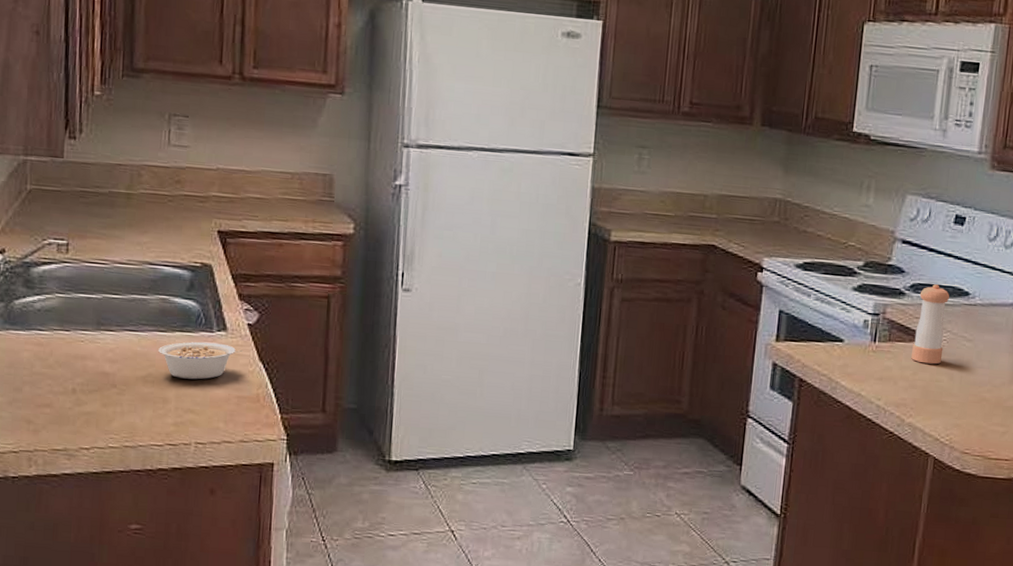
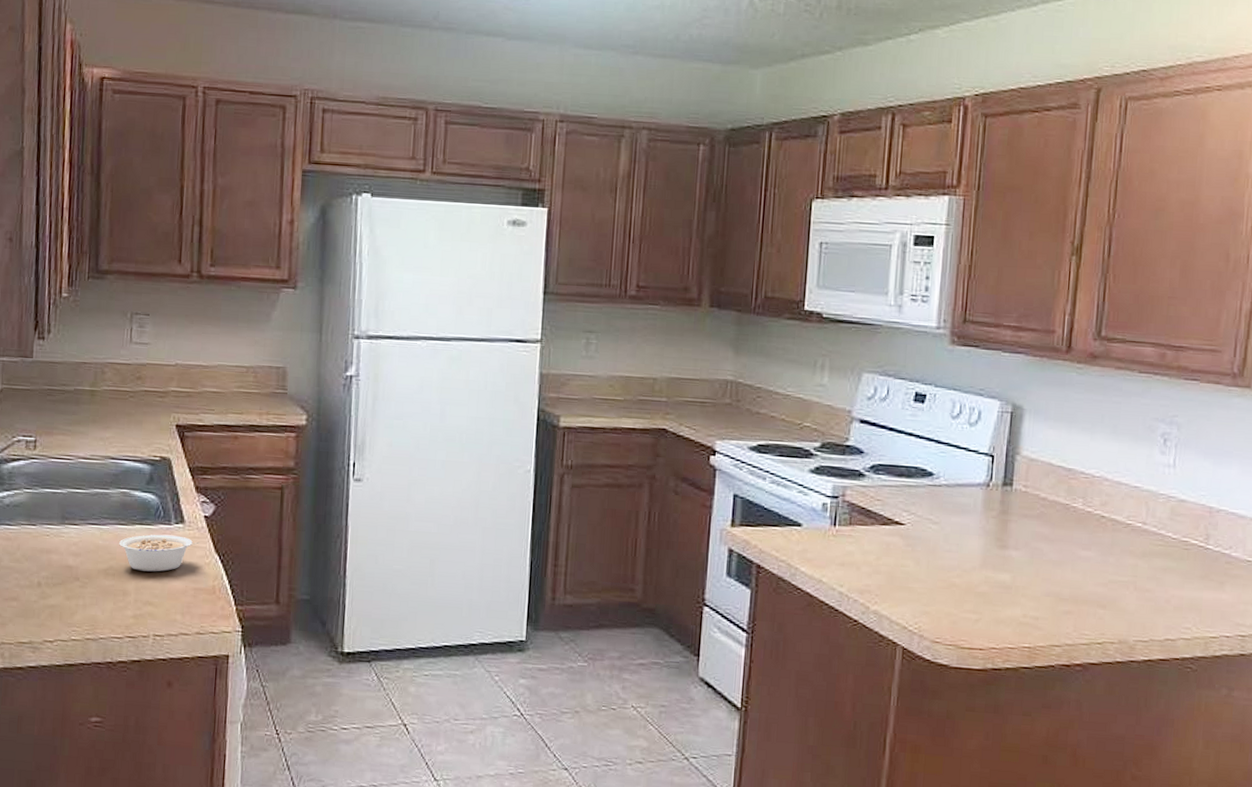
pepper shaker: present [911,284,950,365] -> none [874,465,913,549]

